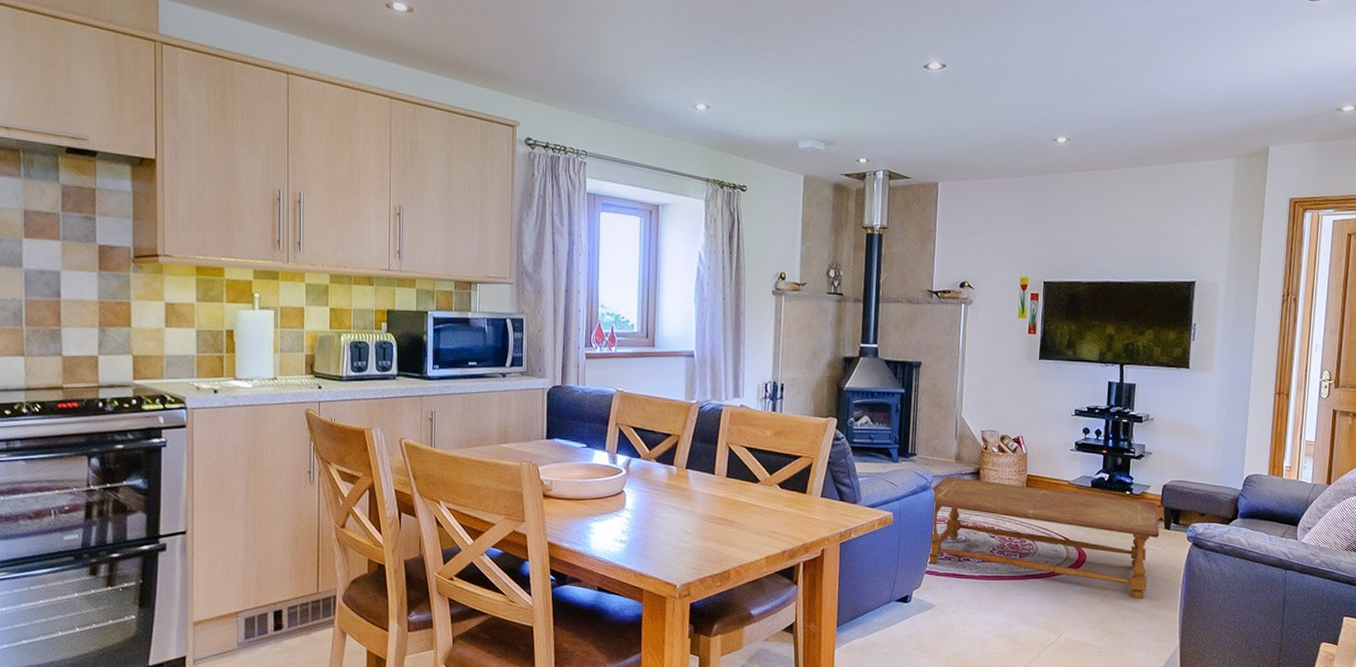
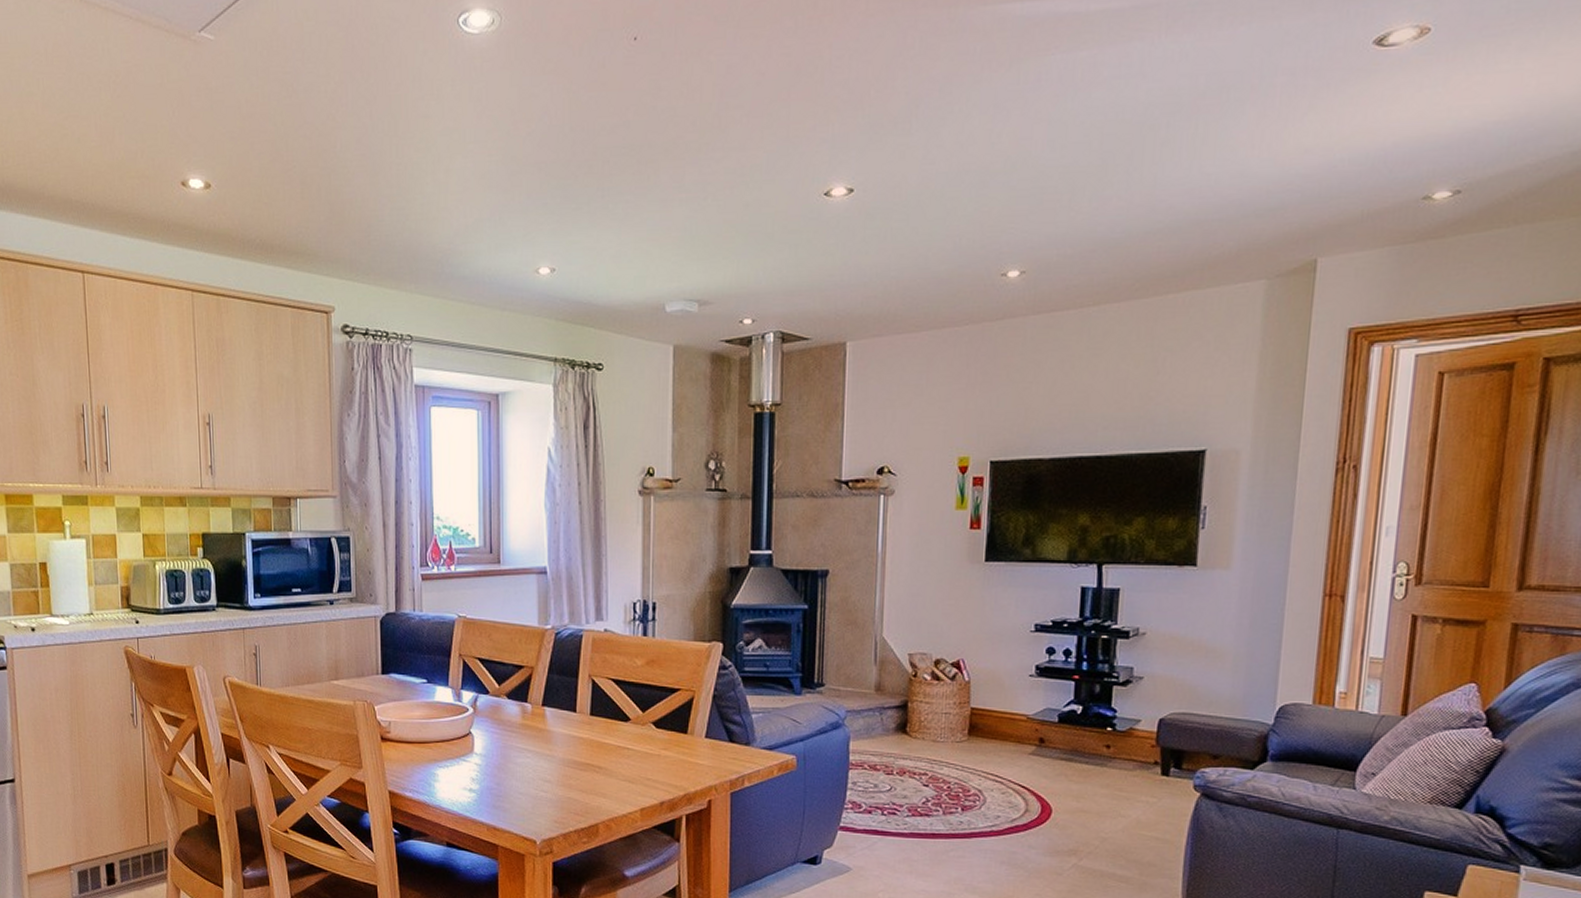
coffee table: present [929,476,1160,600] -> none [843,711,1155,865]

